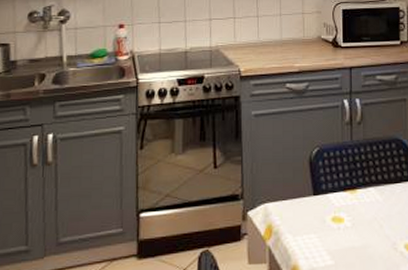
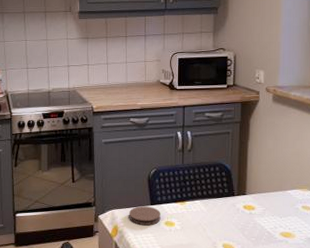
coaster: none [286,197,326,222] -> present [129,206,161,225]

